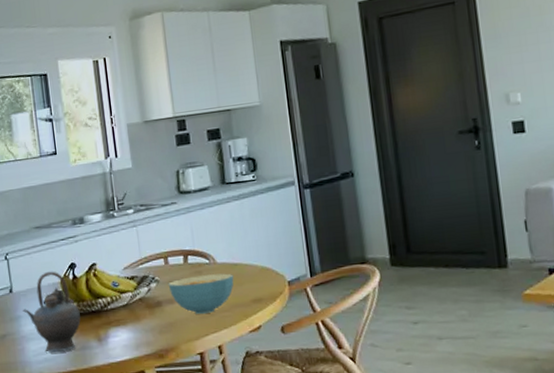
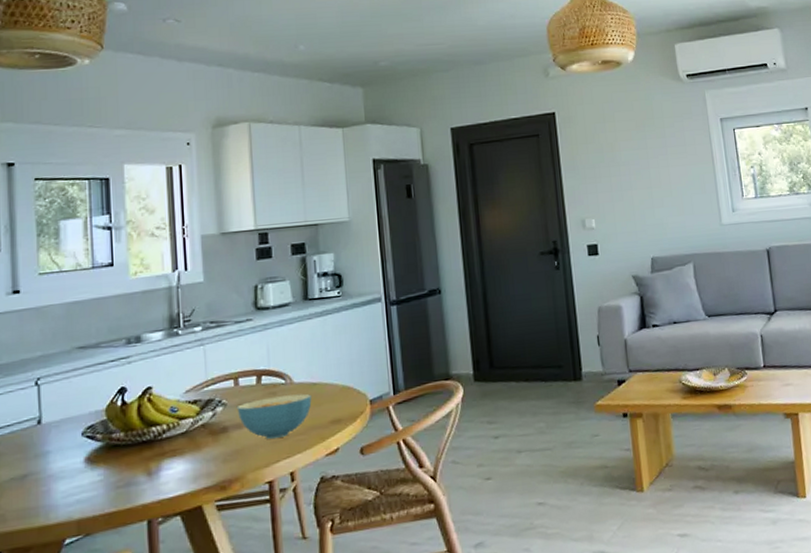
teapot: present [22,271,81,352] -> none [52,397,127,493]

